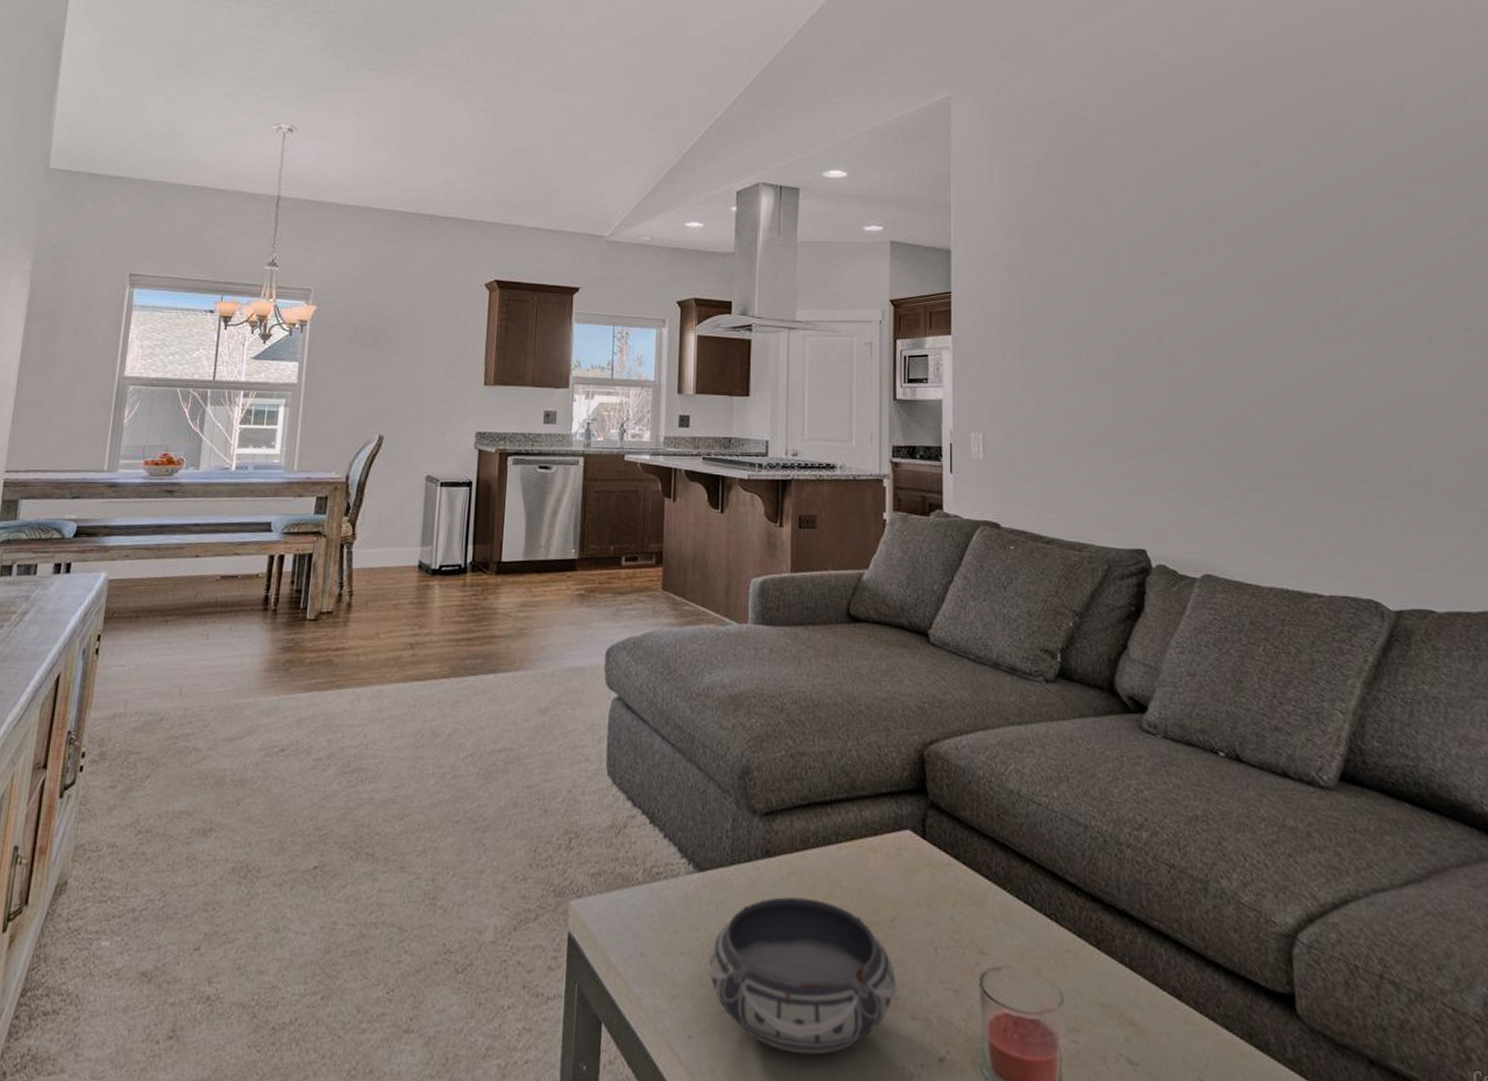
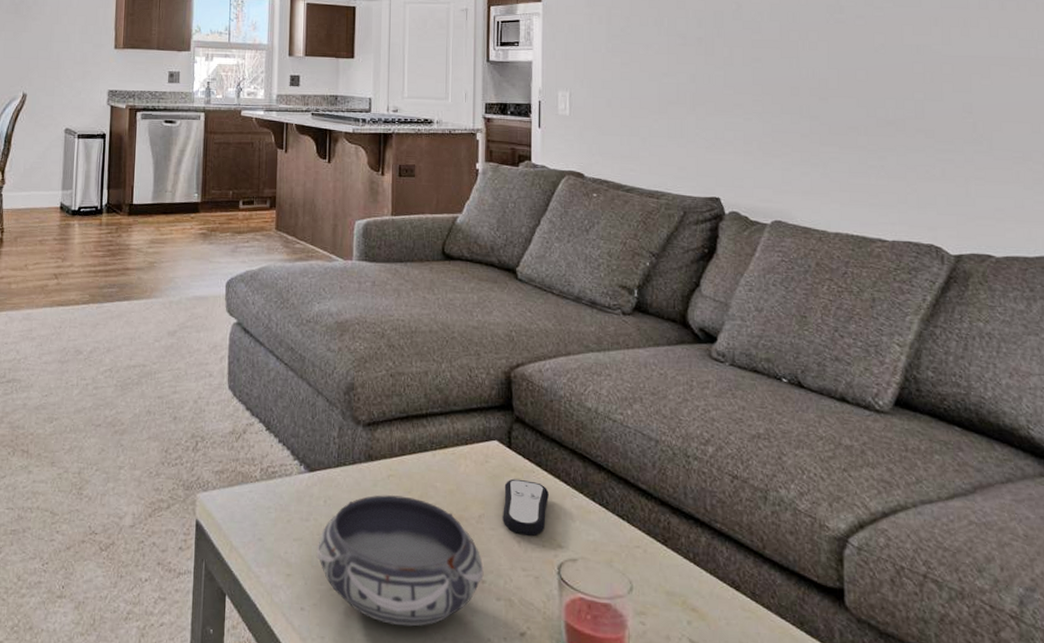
remote control: none [917,874,968,941] -> present [503,478,549,536]

